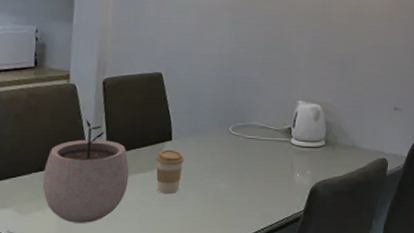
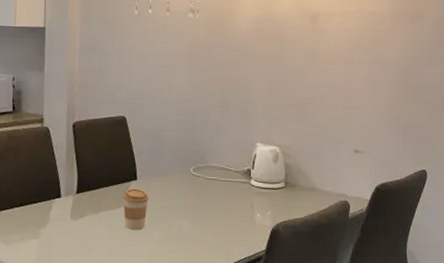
plant pot: present [42,120,130,223] -> none [23,160,99,255]

